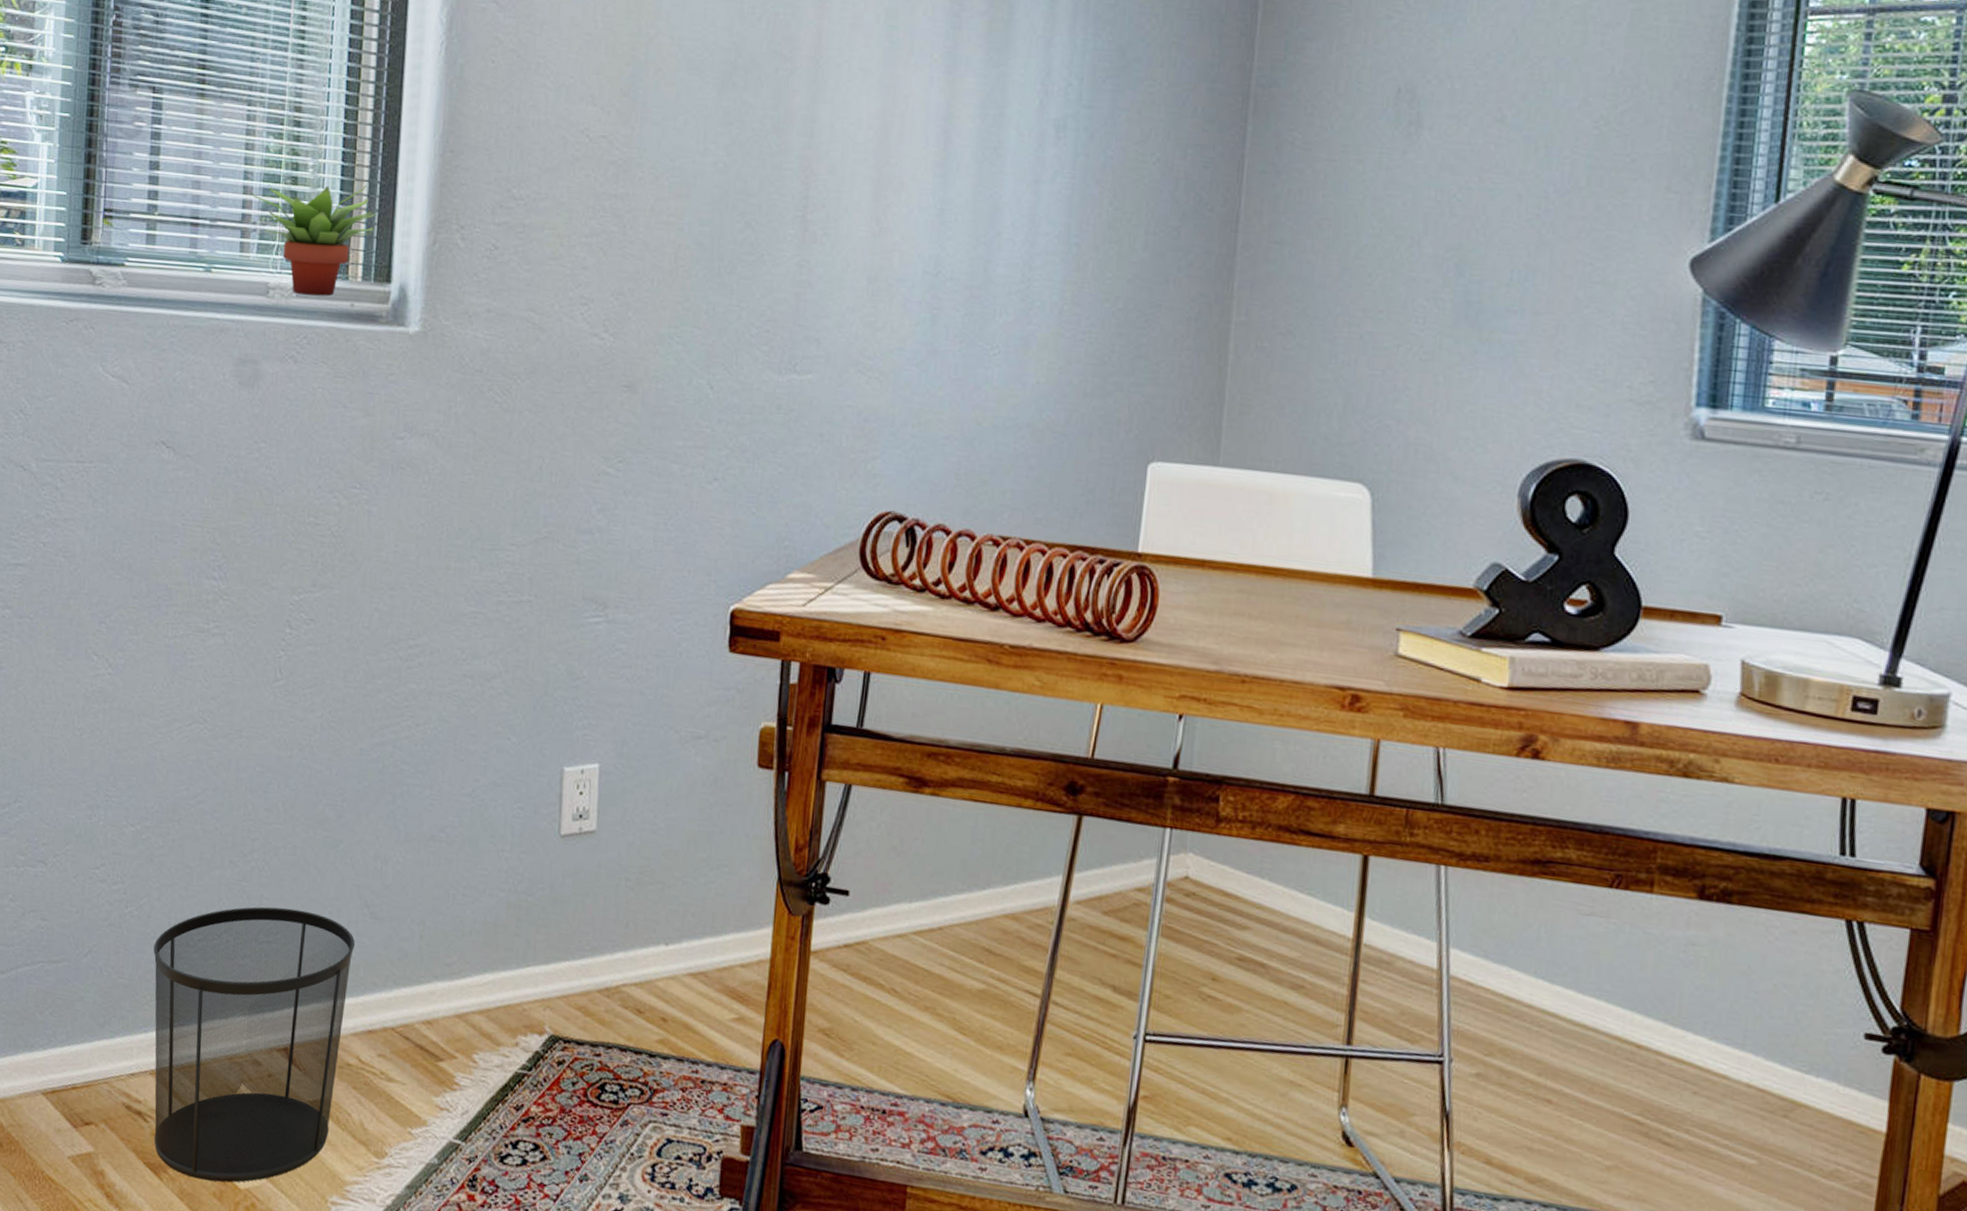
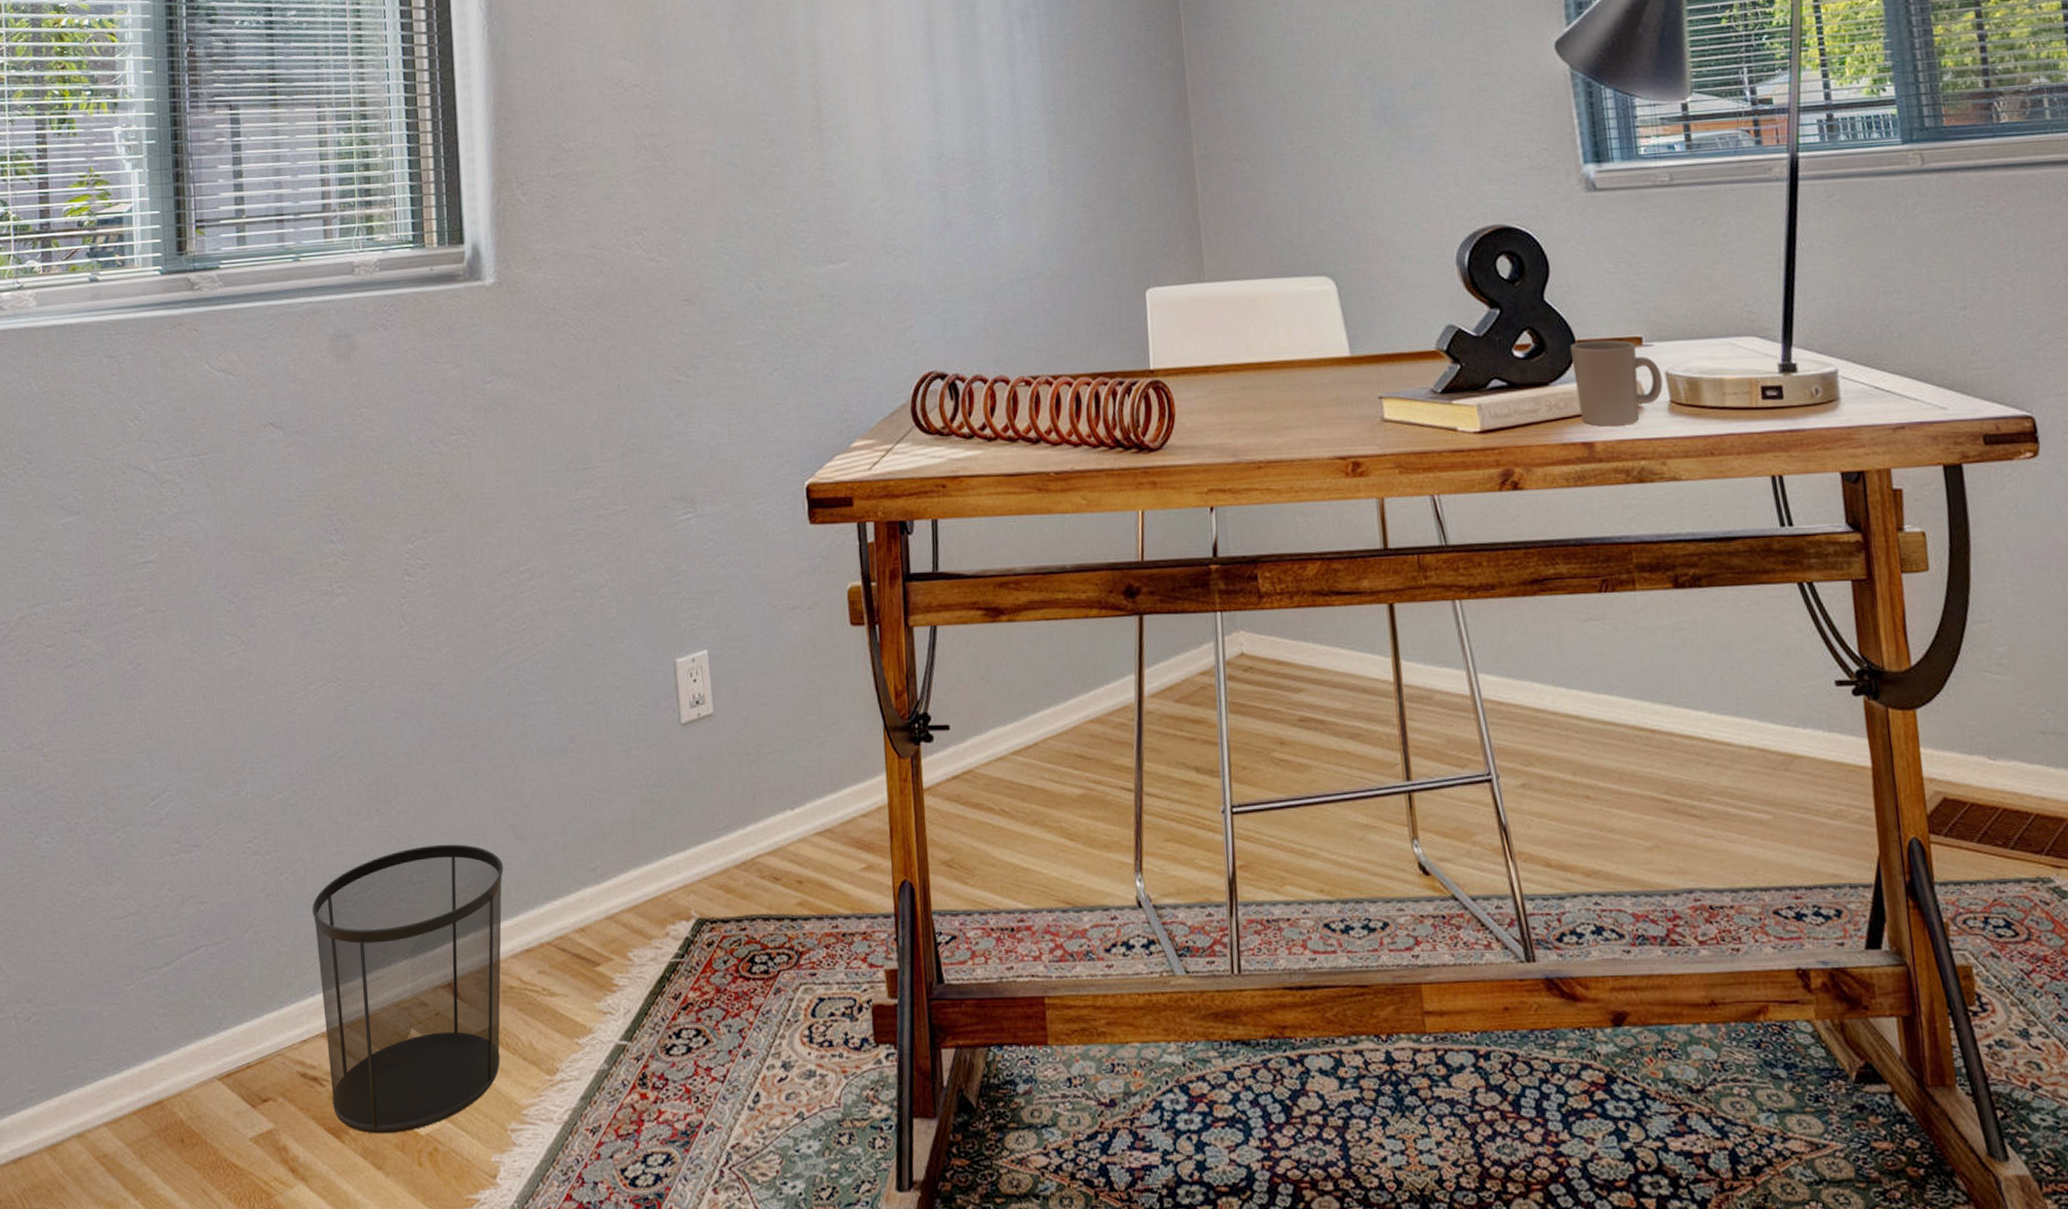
succulent plant: present [249,184,377,297] -> none [327,160,444,269]
mug: none [1630,608,1737,712] -> present [1569,339,1663,427]

